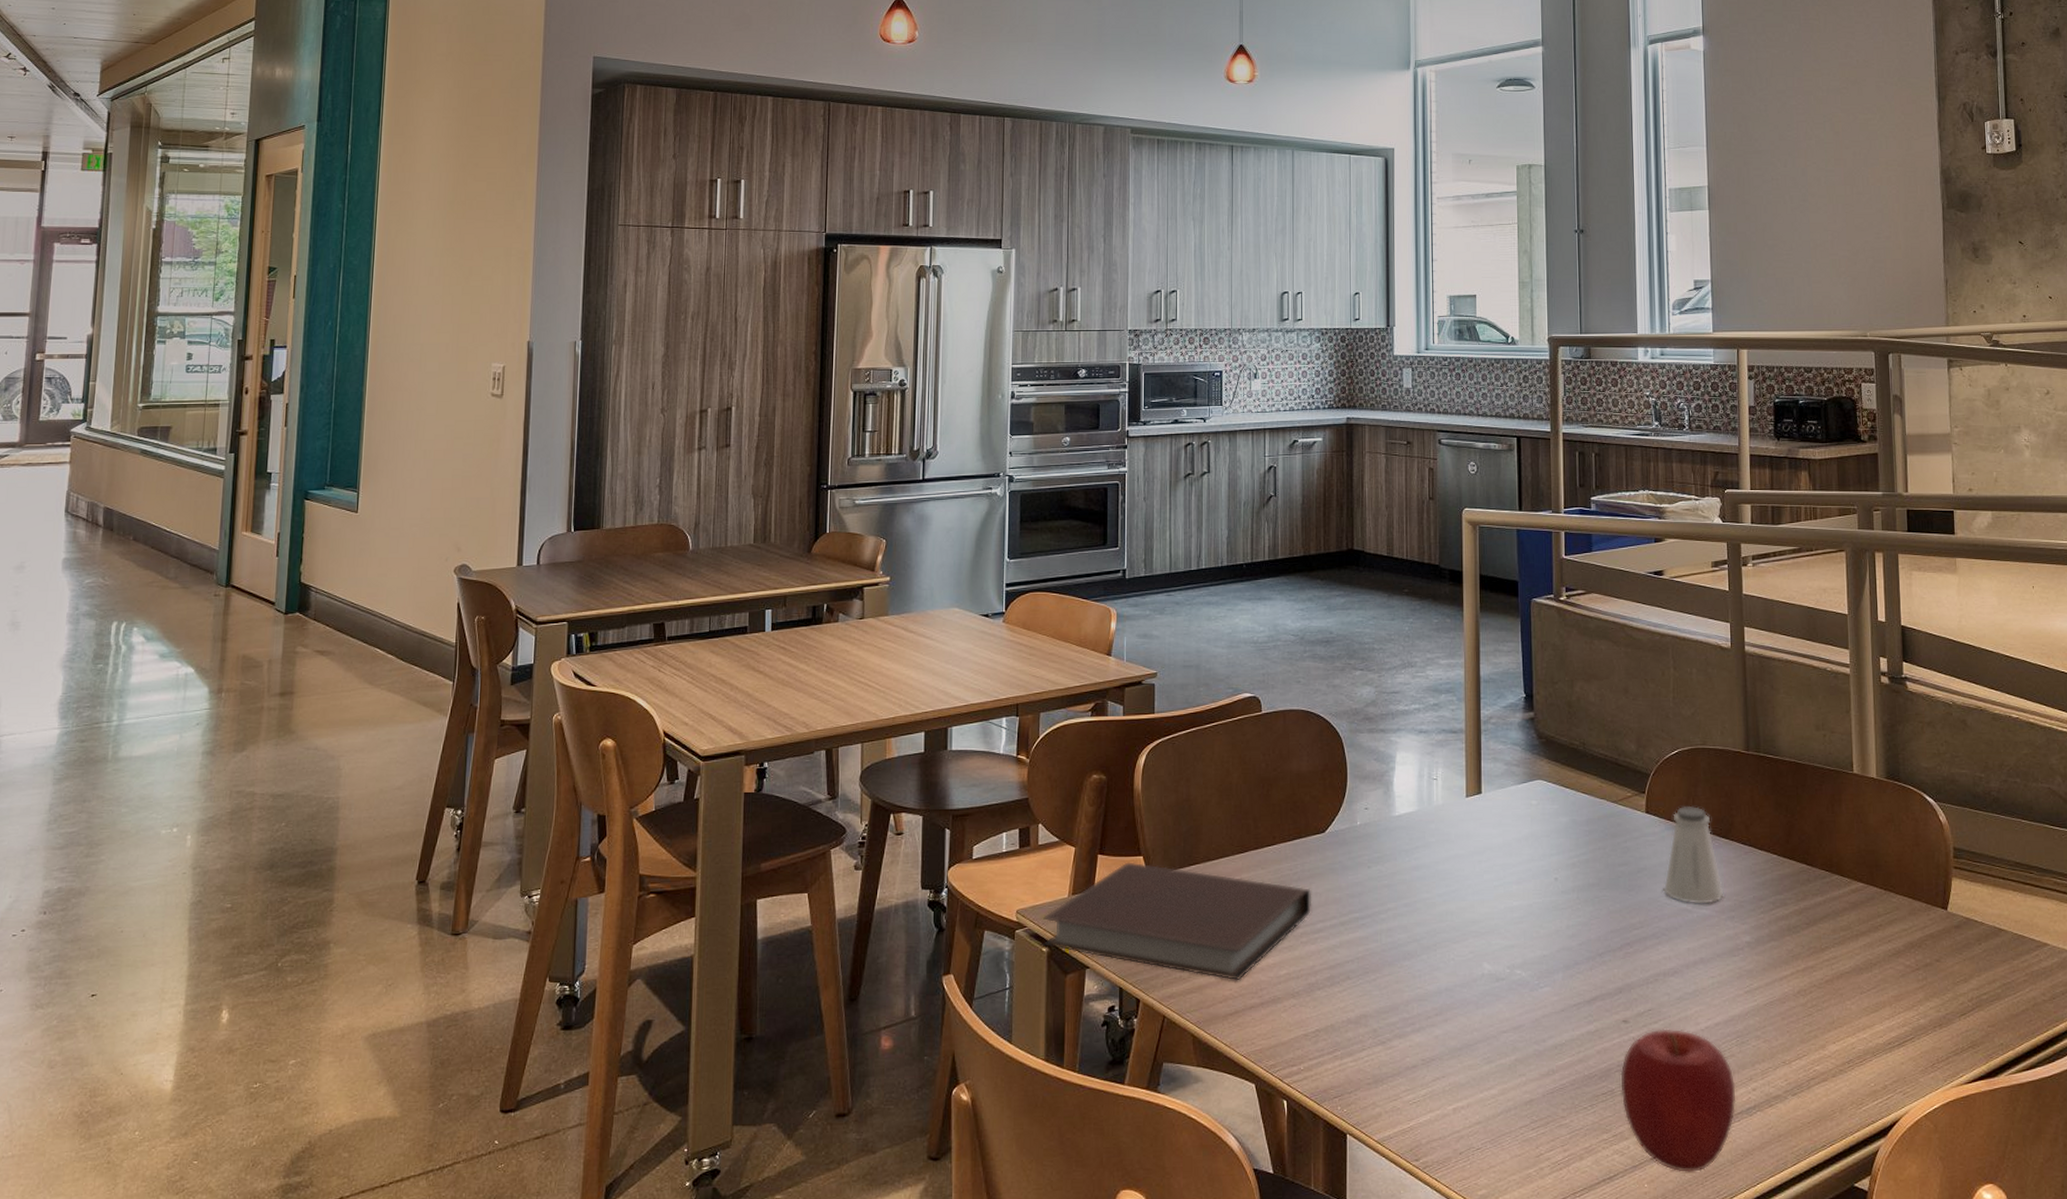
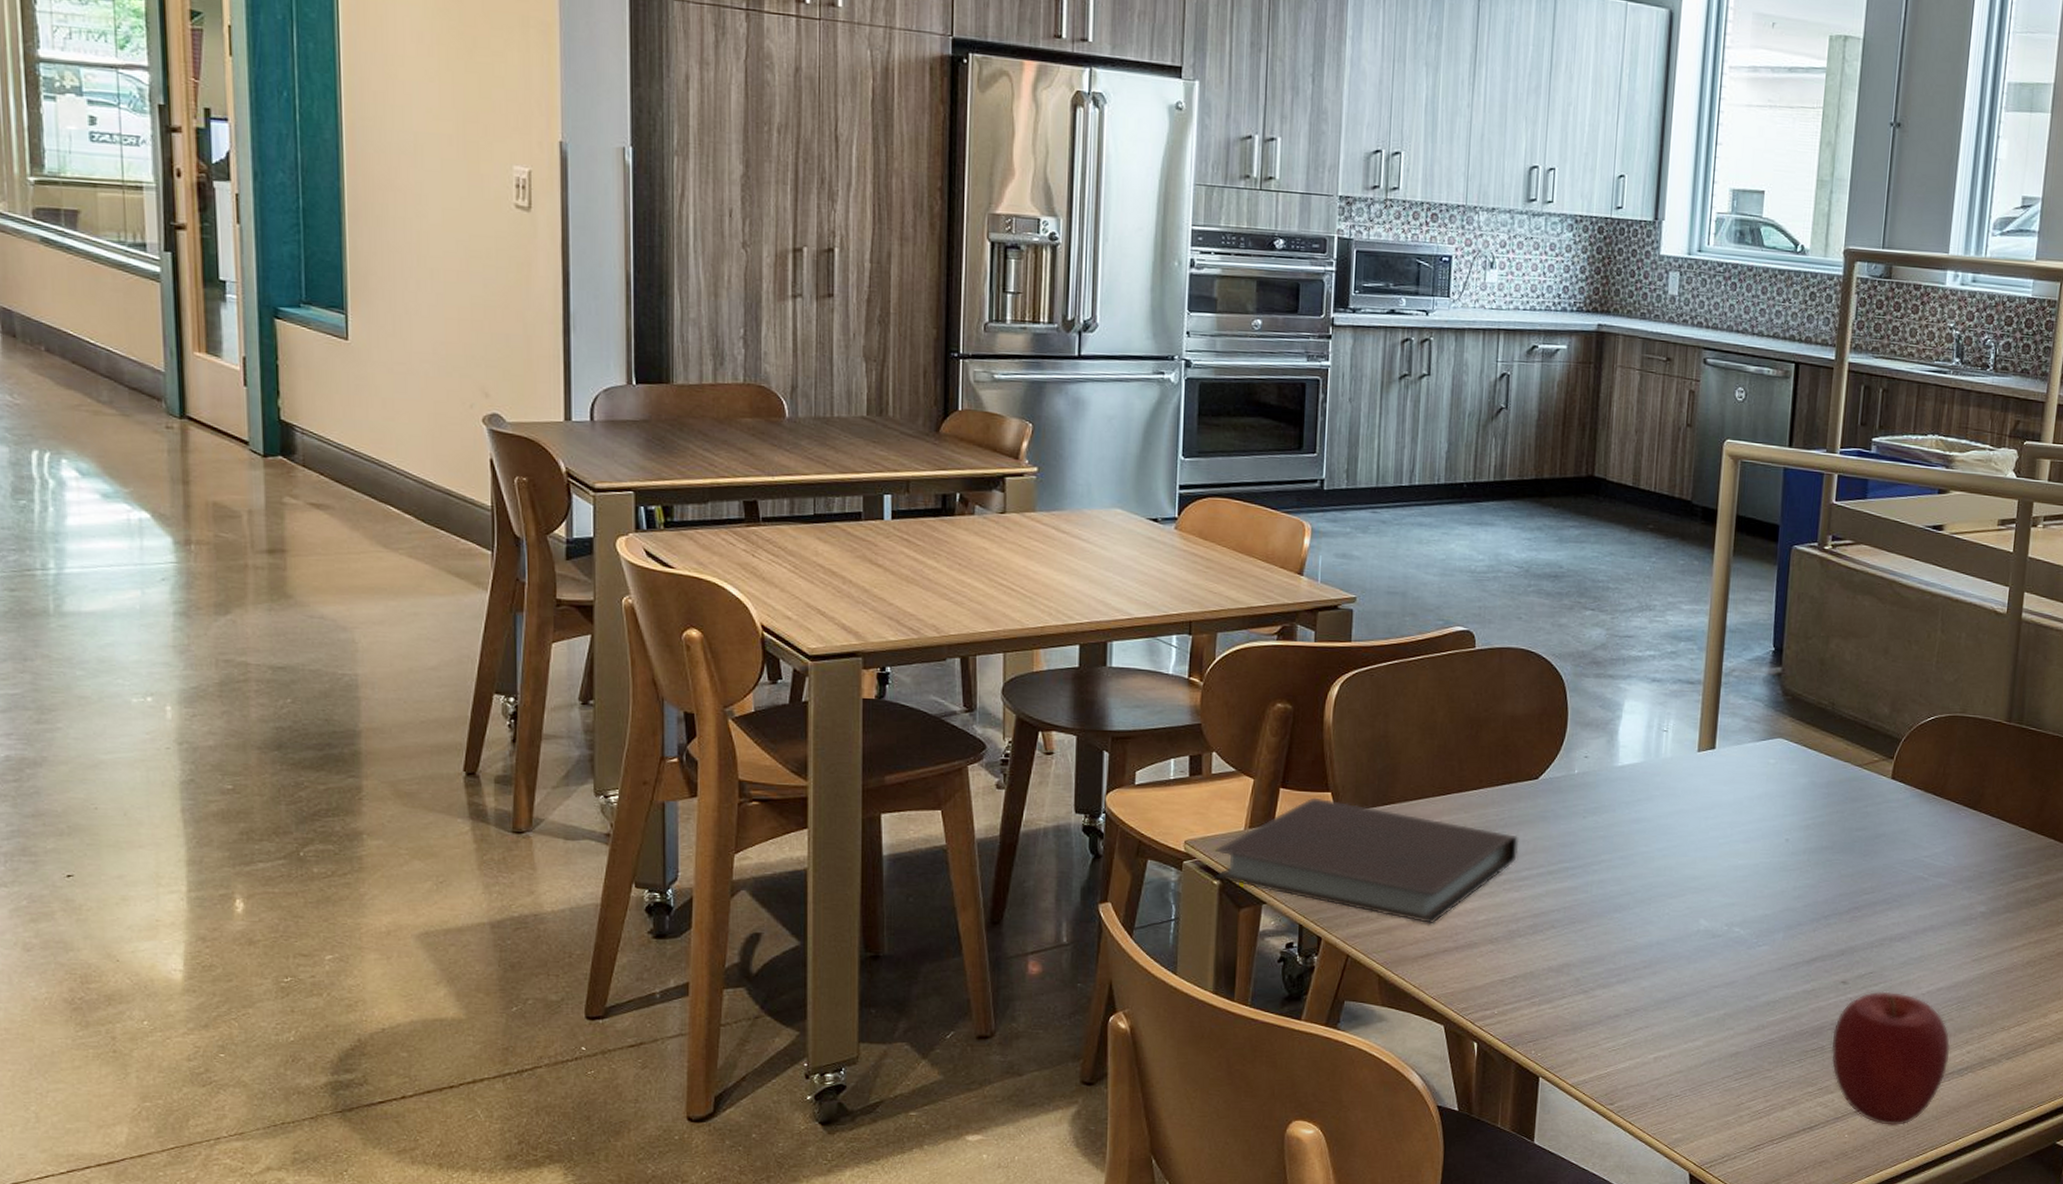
saltshaker: present [1663,806,1724,904] -> none [1900,775,1965,873]

